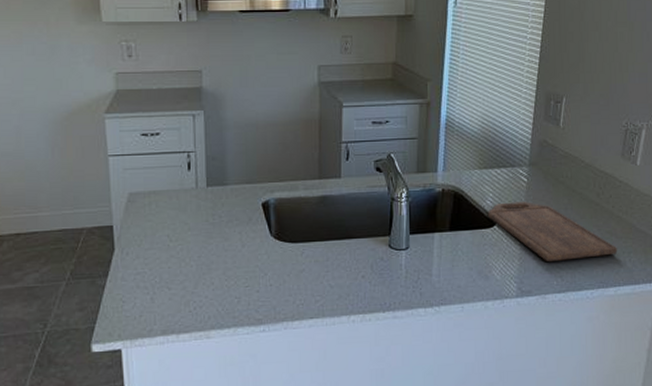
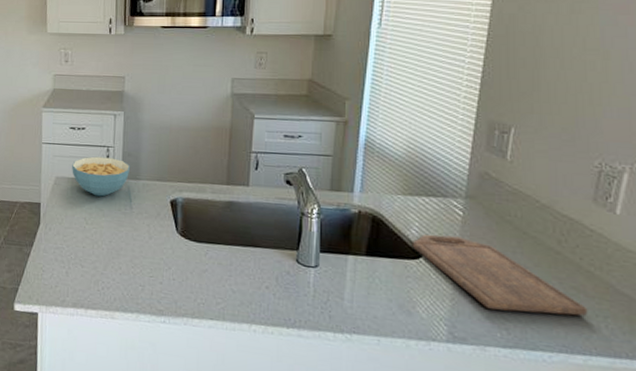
cereal bowl: none [146,164,215,209] -> present [71,156,130,197]

